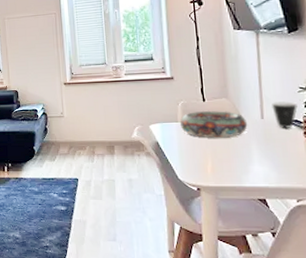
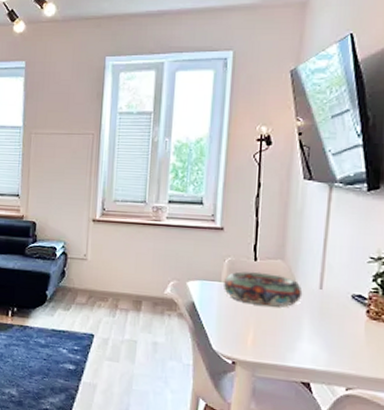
mug: present [272,101,297,128] -> none [334,271,364,304]

